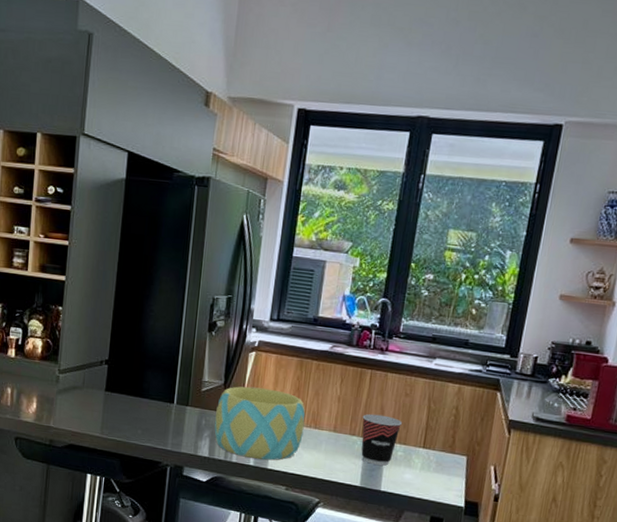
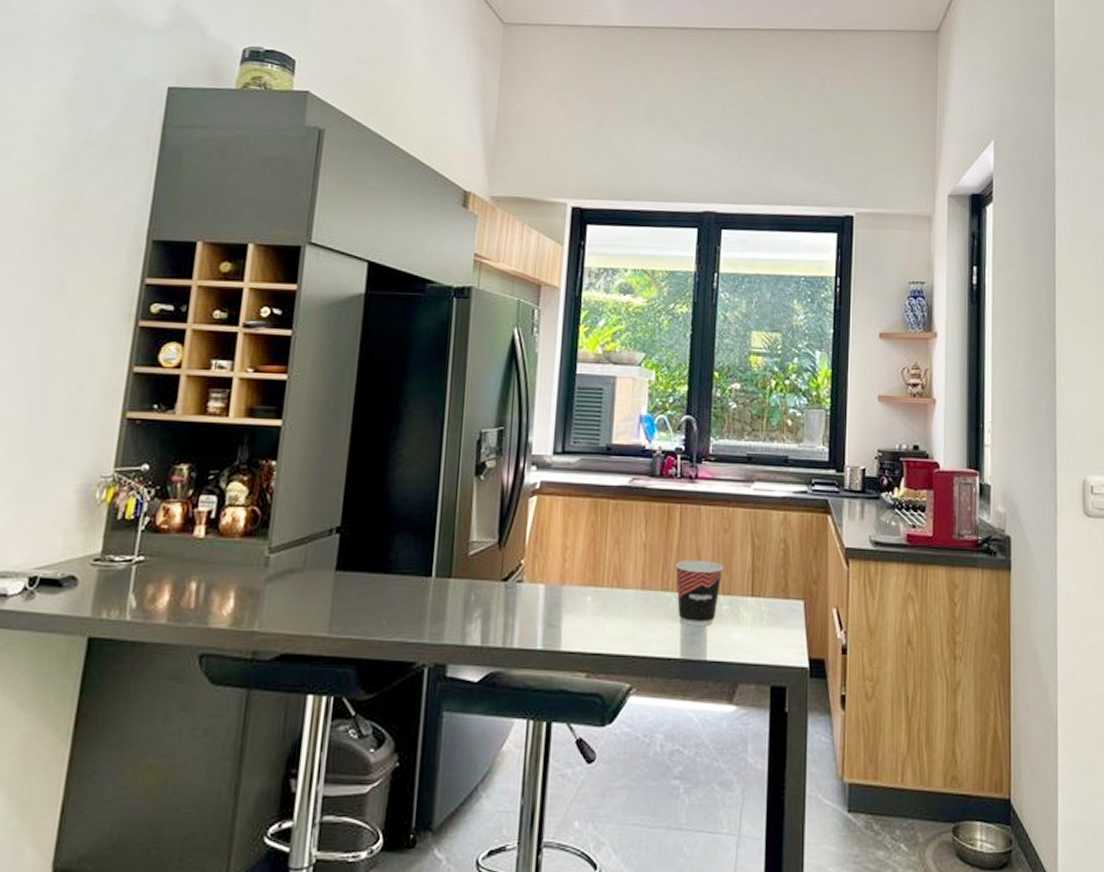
bowl: present [214,386,306,461] -> none [487,542,605,639]

